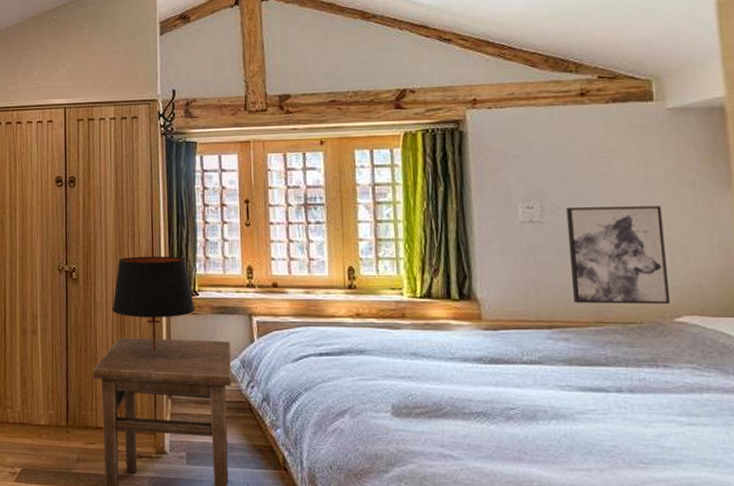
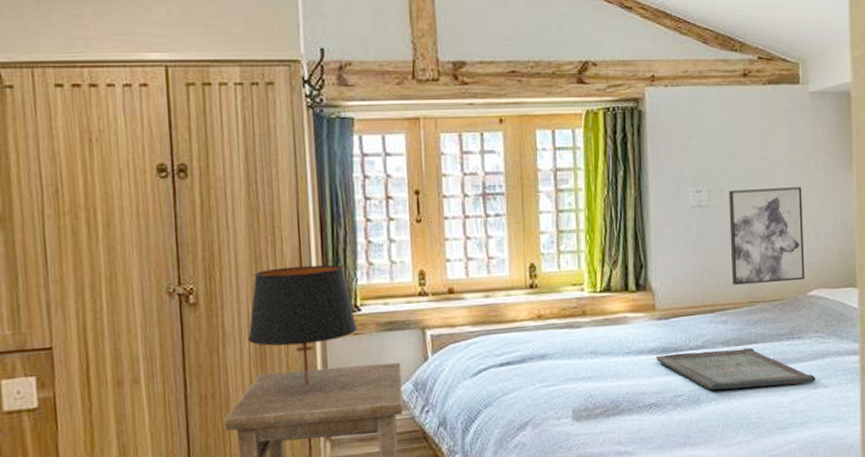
serving tray: none [482,365,692,419] -> present [655,347,816,390]

